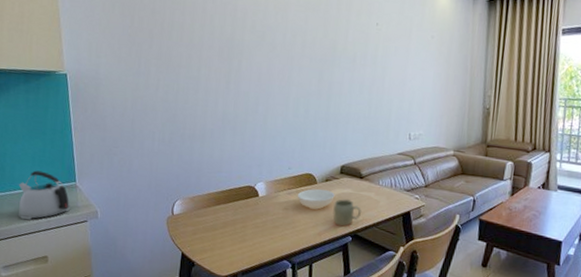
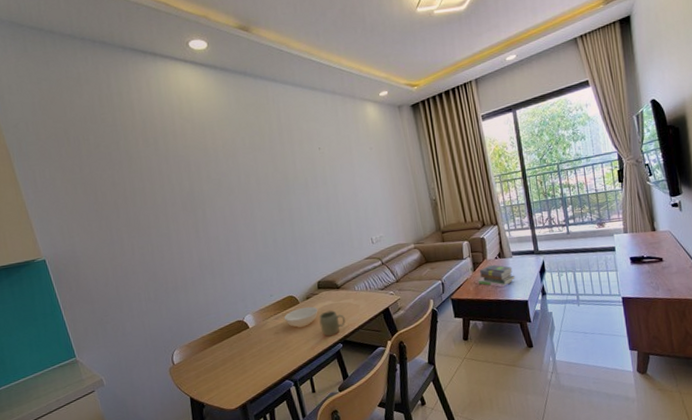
kettle: present [17,170,71,221] -> none [21,355,77,406]
books: none [512,193,555,221] -> present [477,264,516,288]

